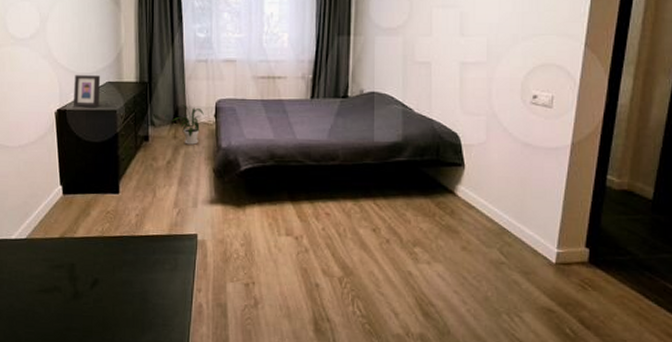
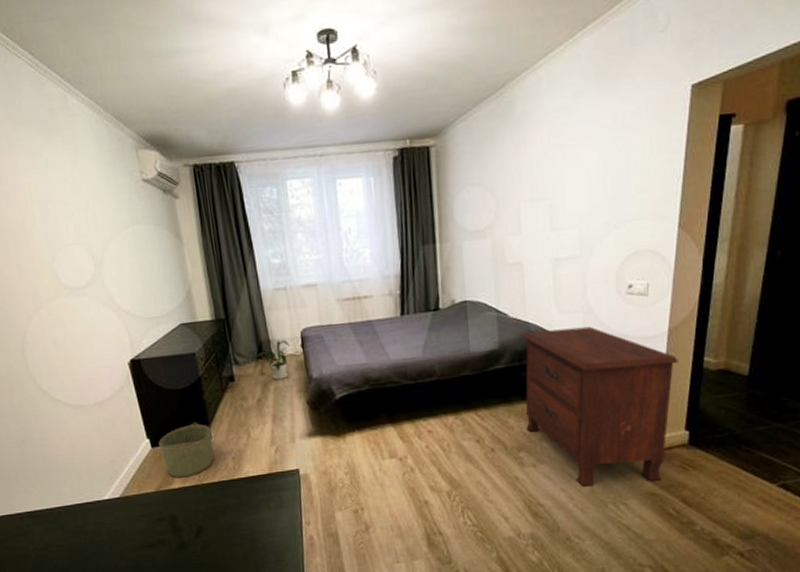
basket: none [70,175,120,228] -> present [158,422,215,478]
picture frame: present [73,75,101,107] -> none [143,318,176,354]
nightstand: none [423,129,581,296] -> present [520,326,679,487]

